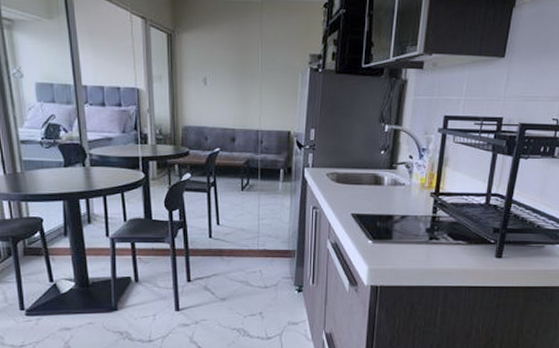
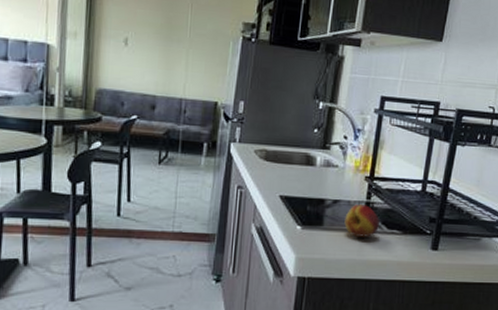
fruit: none [412,219,445,248] -> present [344,204,379,237]

